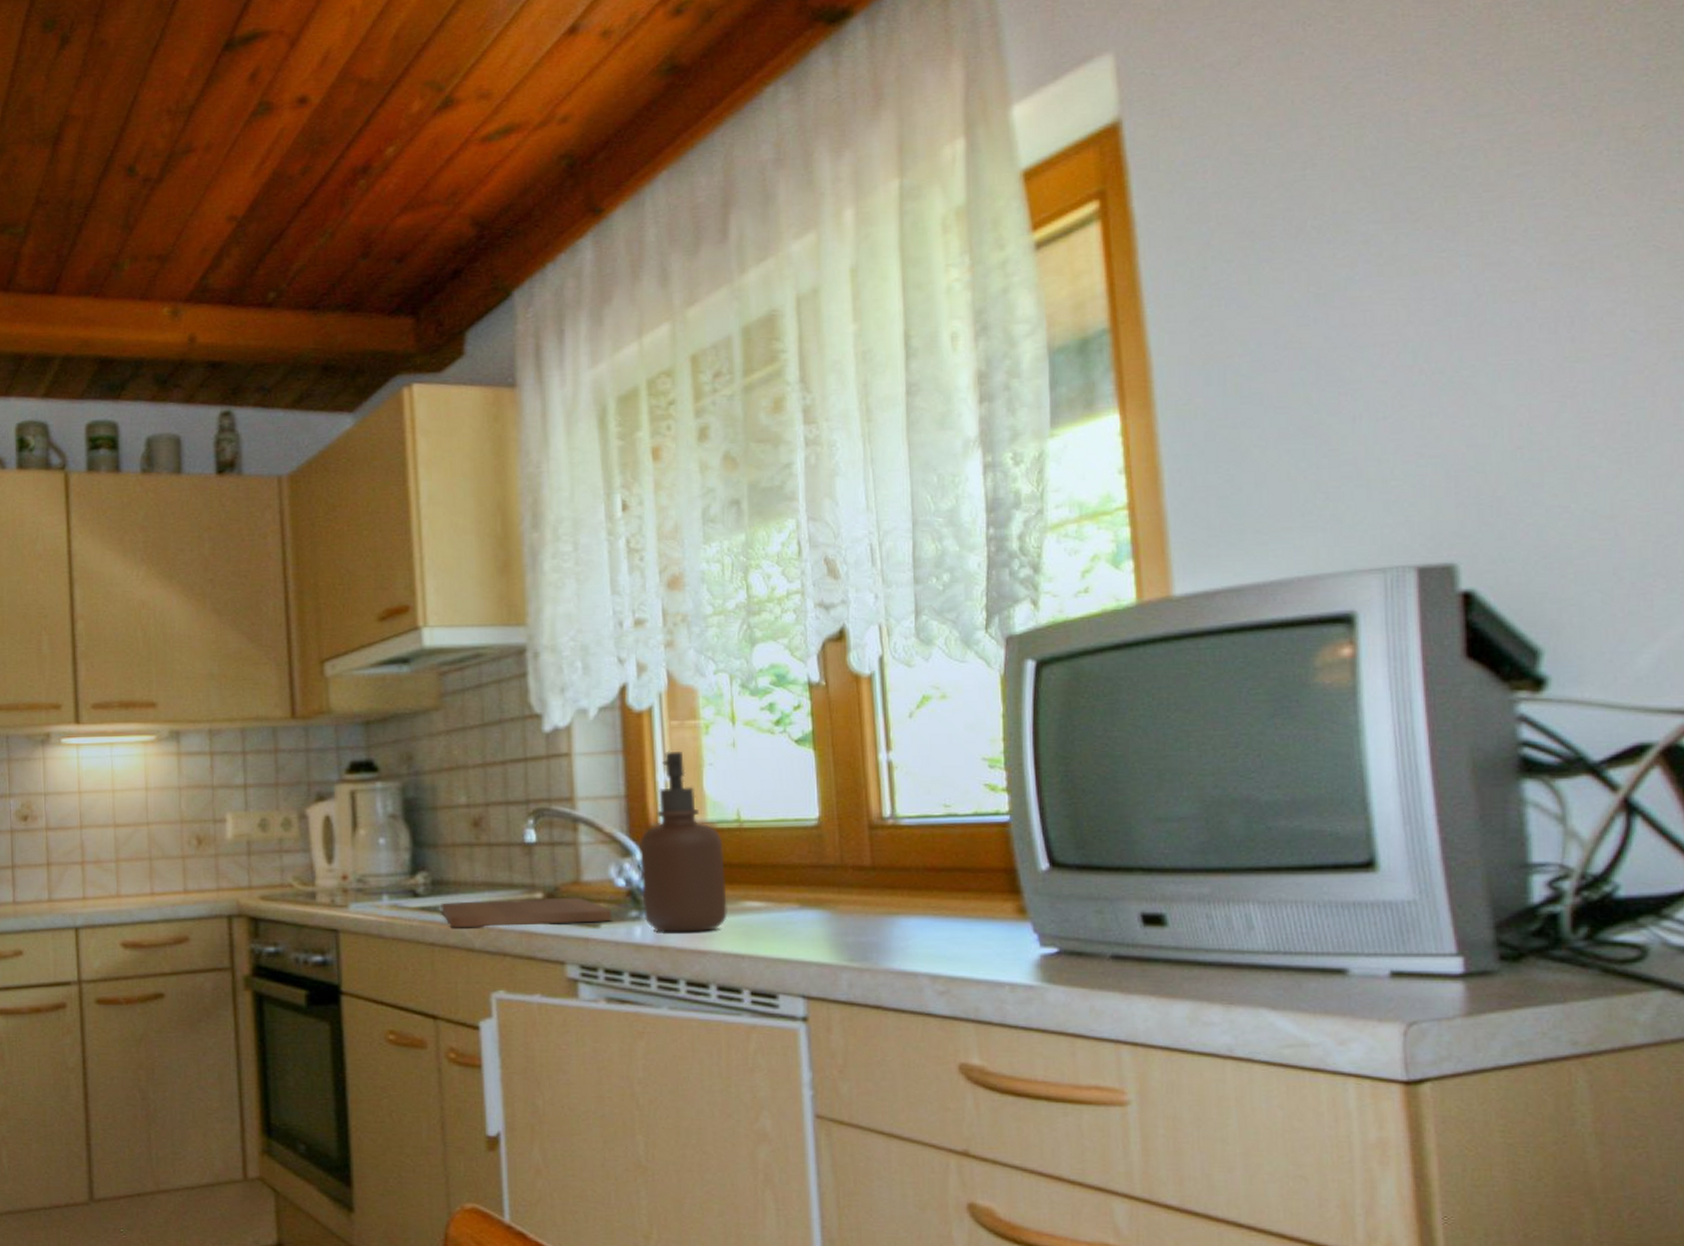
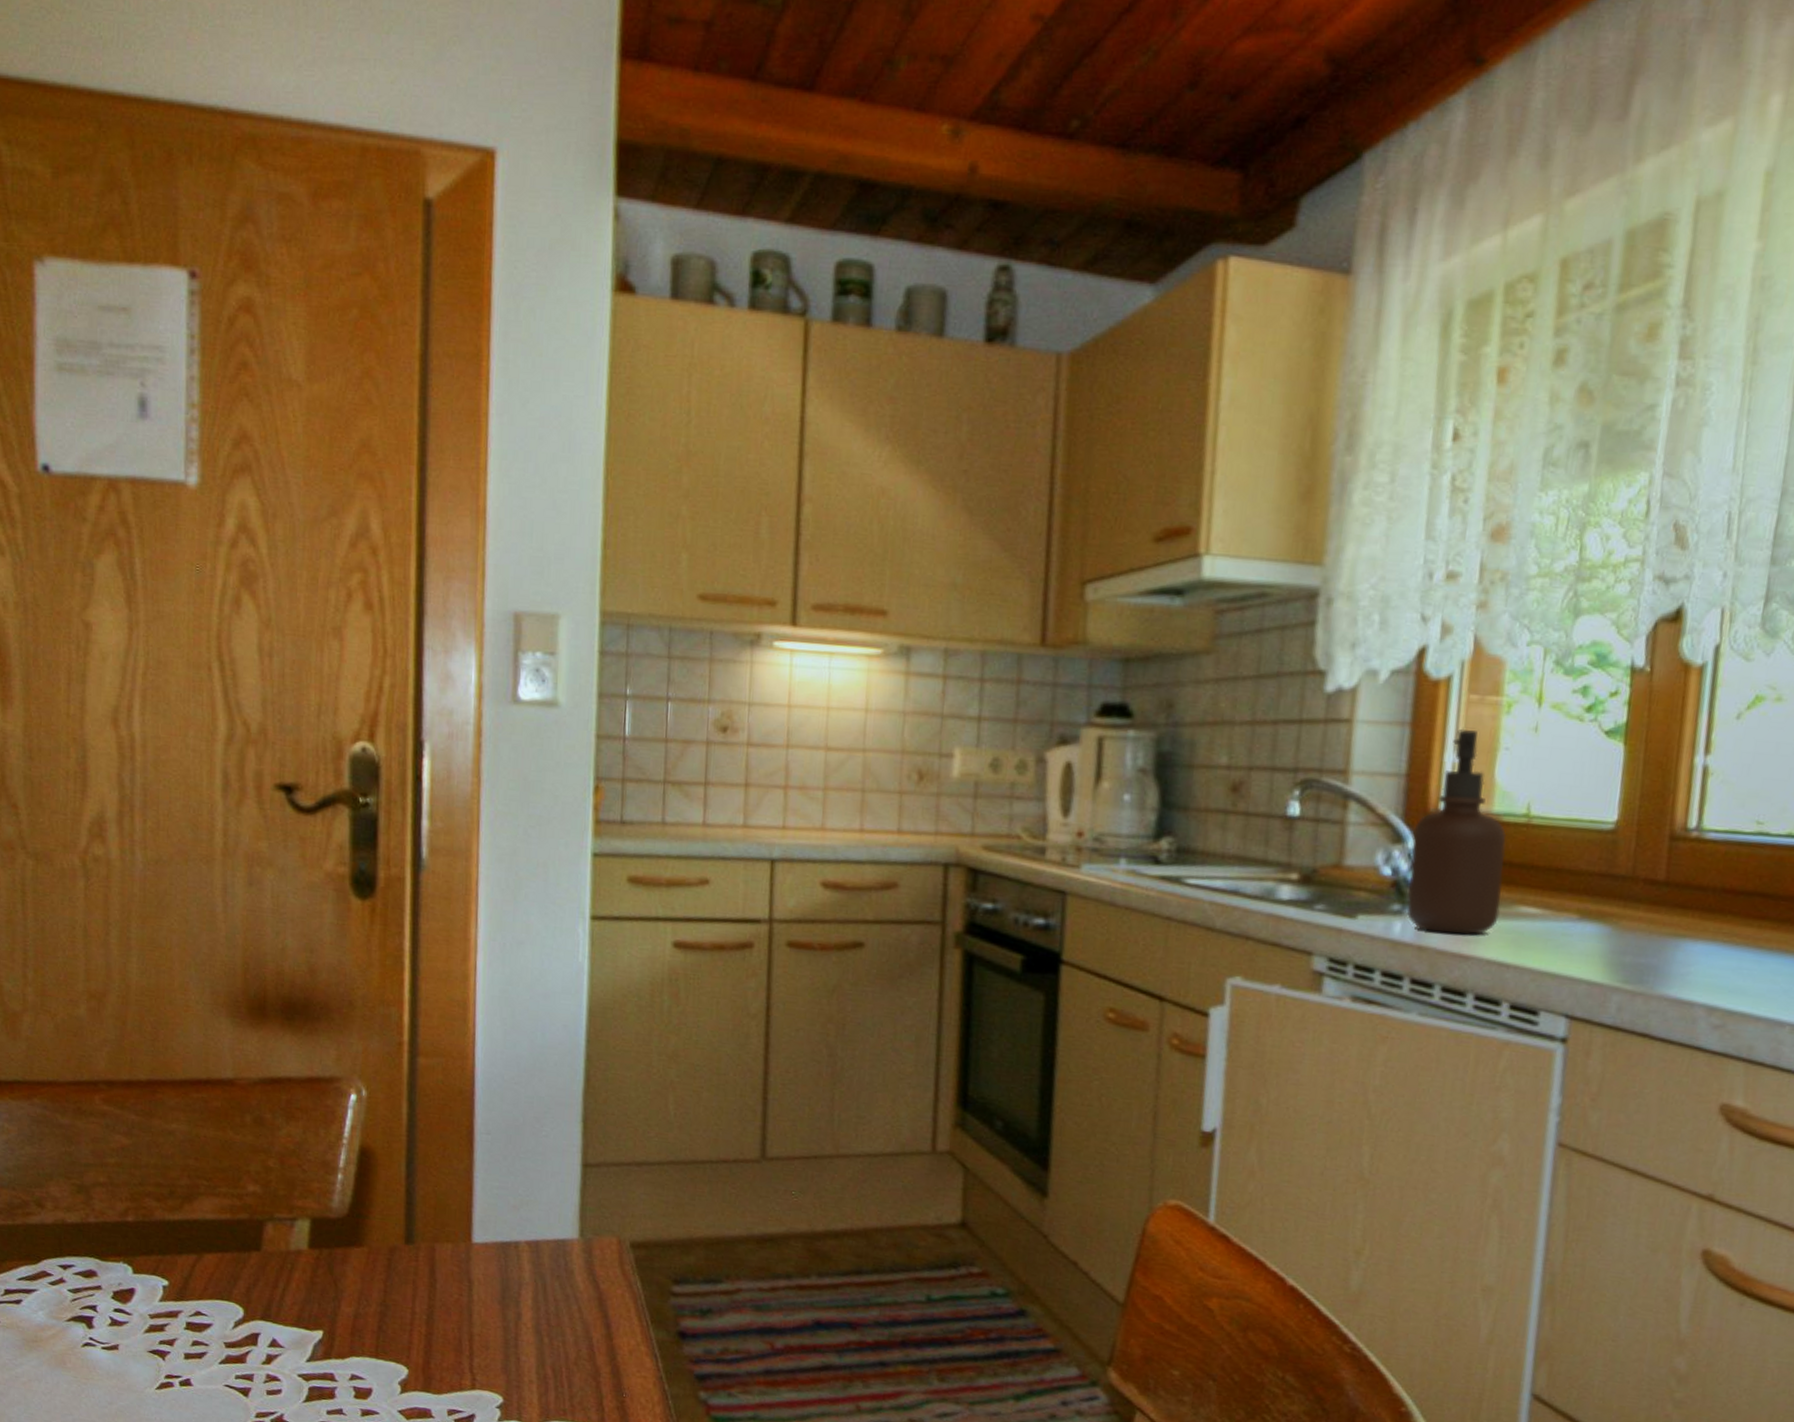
cutting board: present [441,897,612,928] -> none [1183,874,1372,913]

